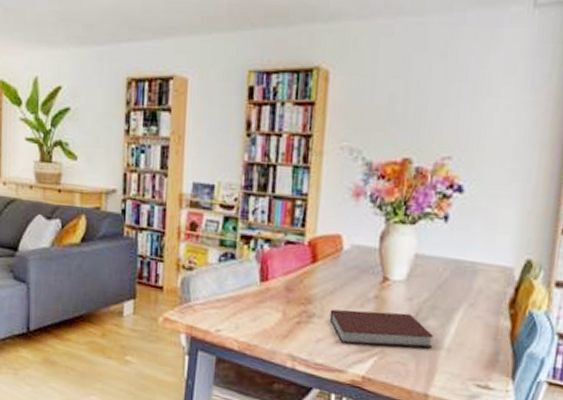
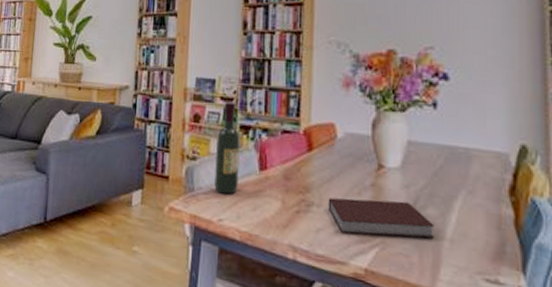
wine bottle: none [212,209,241,305] -> present [214,101,240,194]

